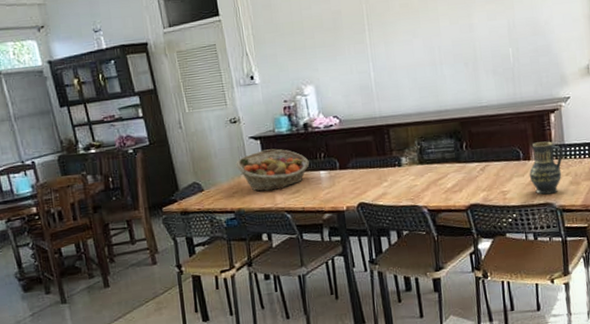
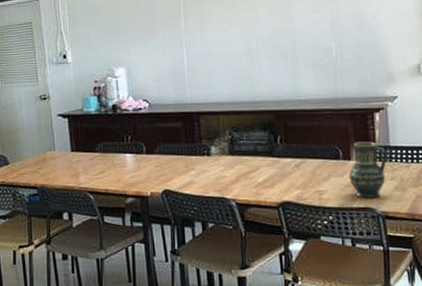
fruit basket: present [236,148,310,192] -> none [42,128,116,171]

